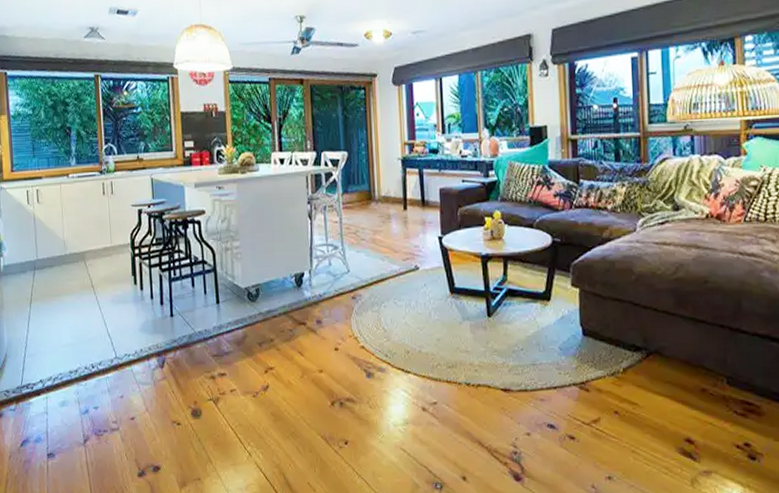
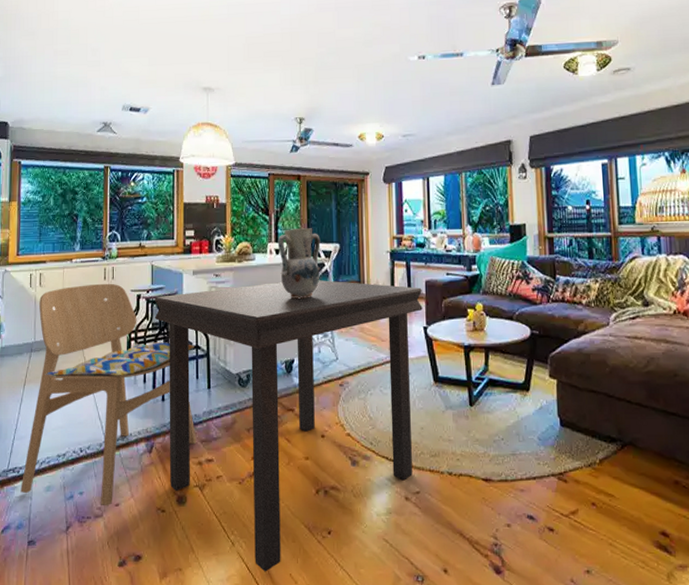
dining chair: none [35,198,209,420] -> present [20,283,197,506]
dining table: none [156,190,437,481] -> present [154,280,423,572]
vase: none [281,136,328,210] -> present [277,228,321,299]

